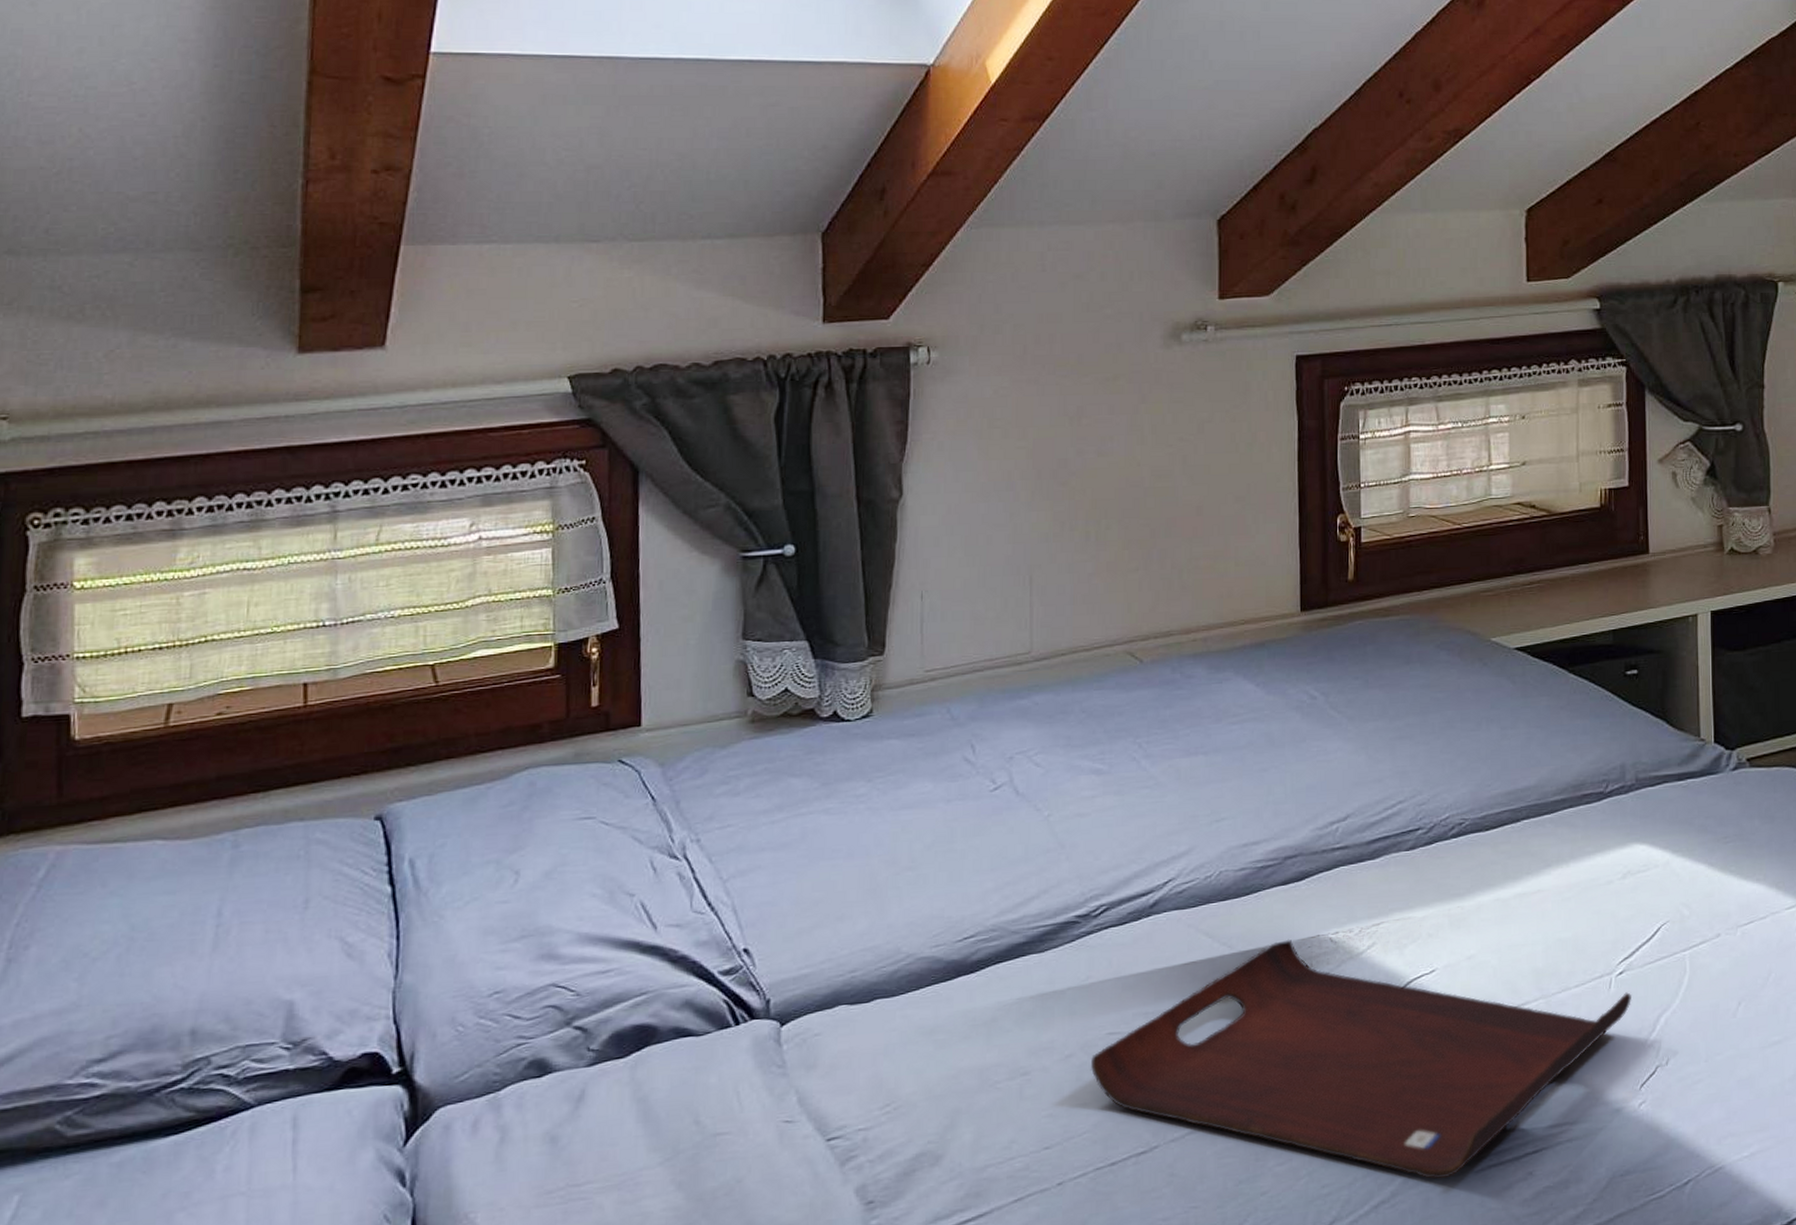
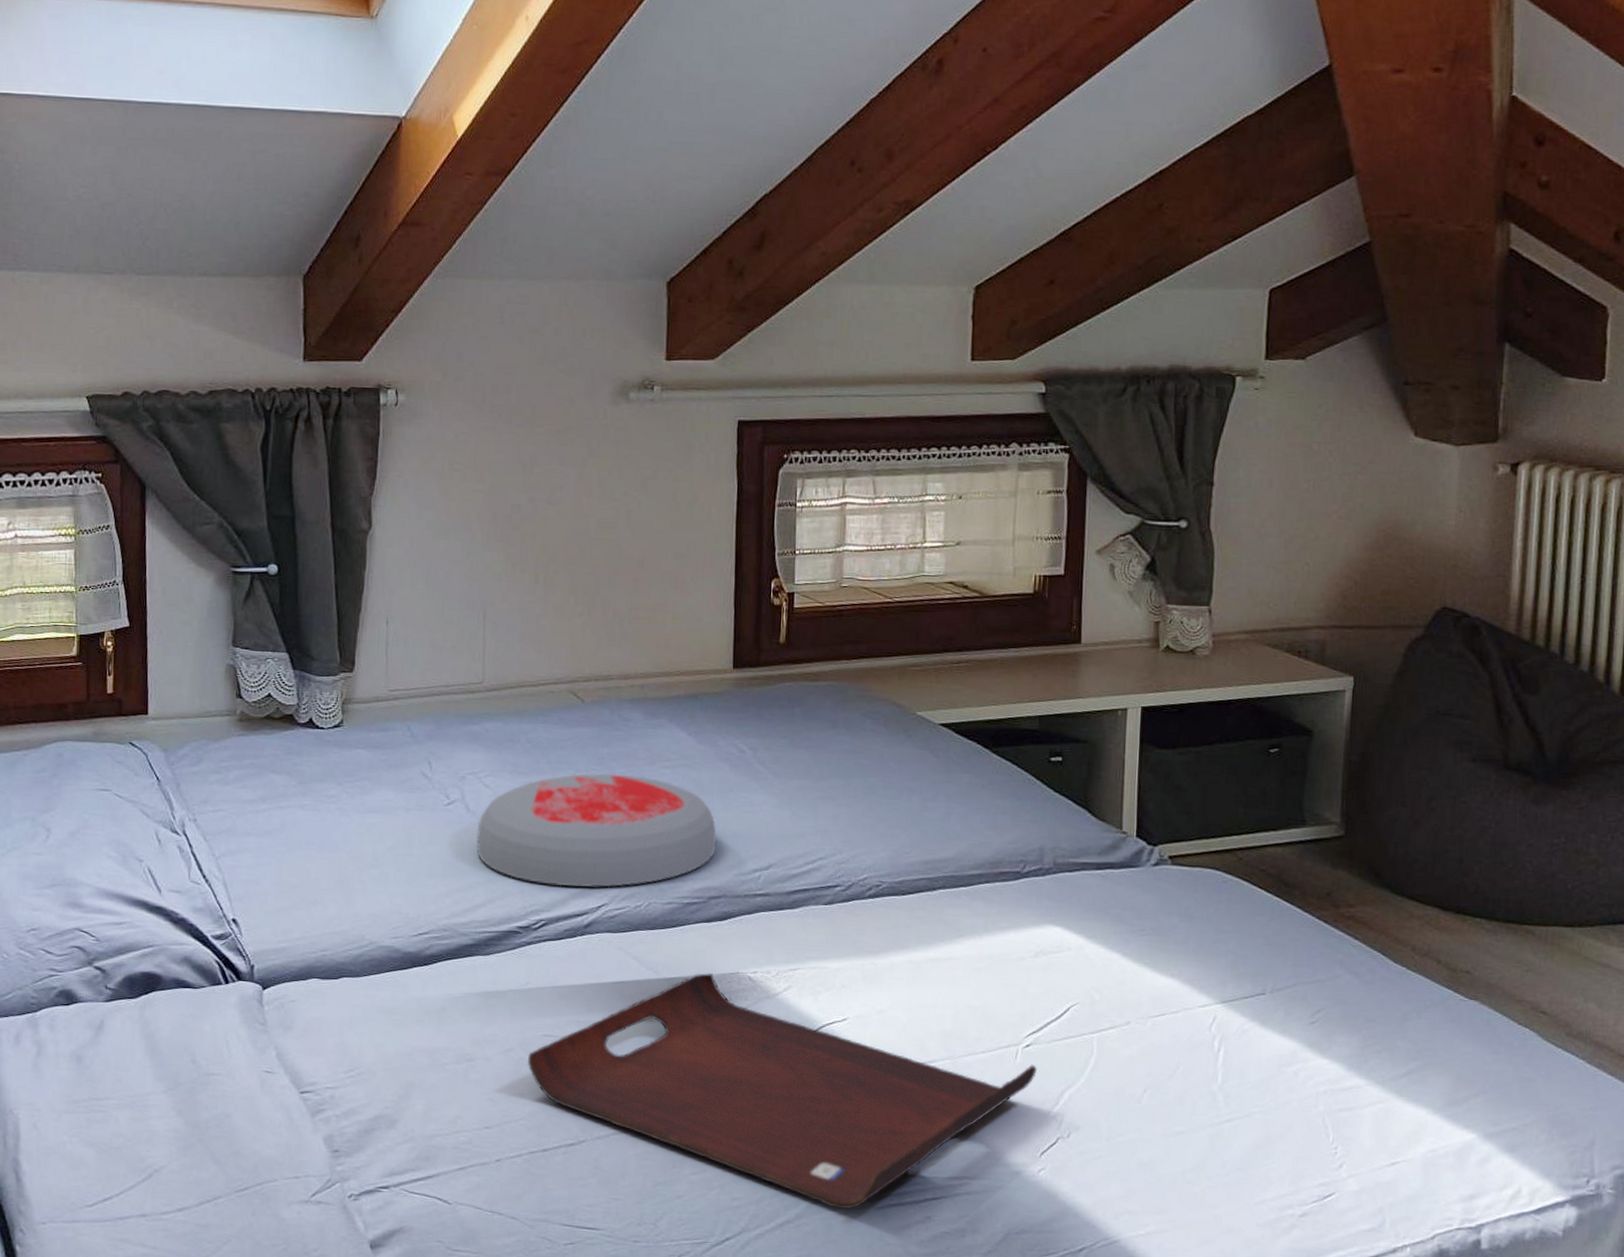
cushion: none [1027,735,1290,866] -> present [476,774,717,888]

